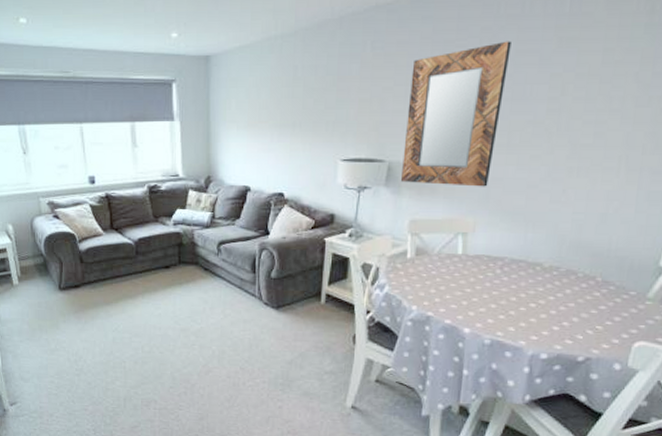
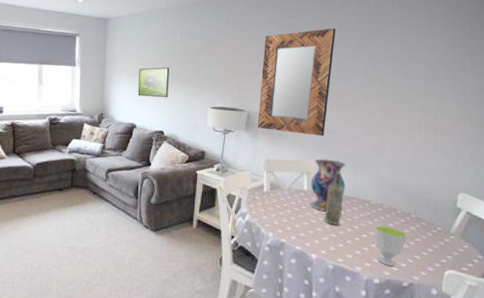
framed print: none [250,113,290,152] -> present [137,67,170,98]
vase: none [464,215,514,278] -> present [310,158,346,211]
bottle: none [483,230,511,294] -> present [325,172,345,225]
cup: none [545,292,588,339] -> present [375,225,407,266]

